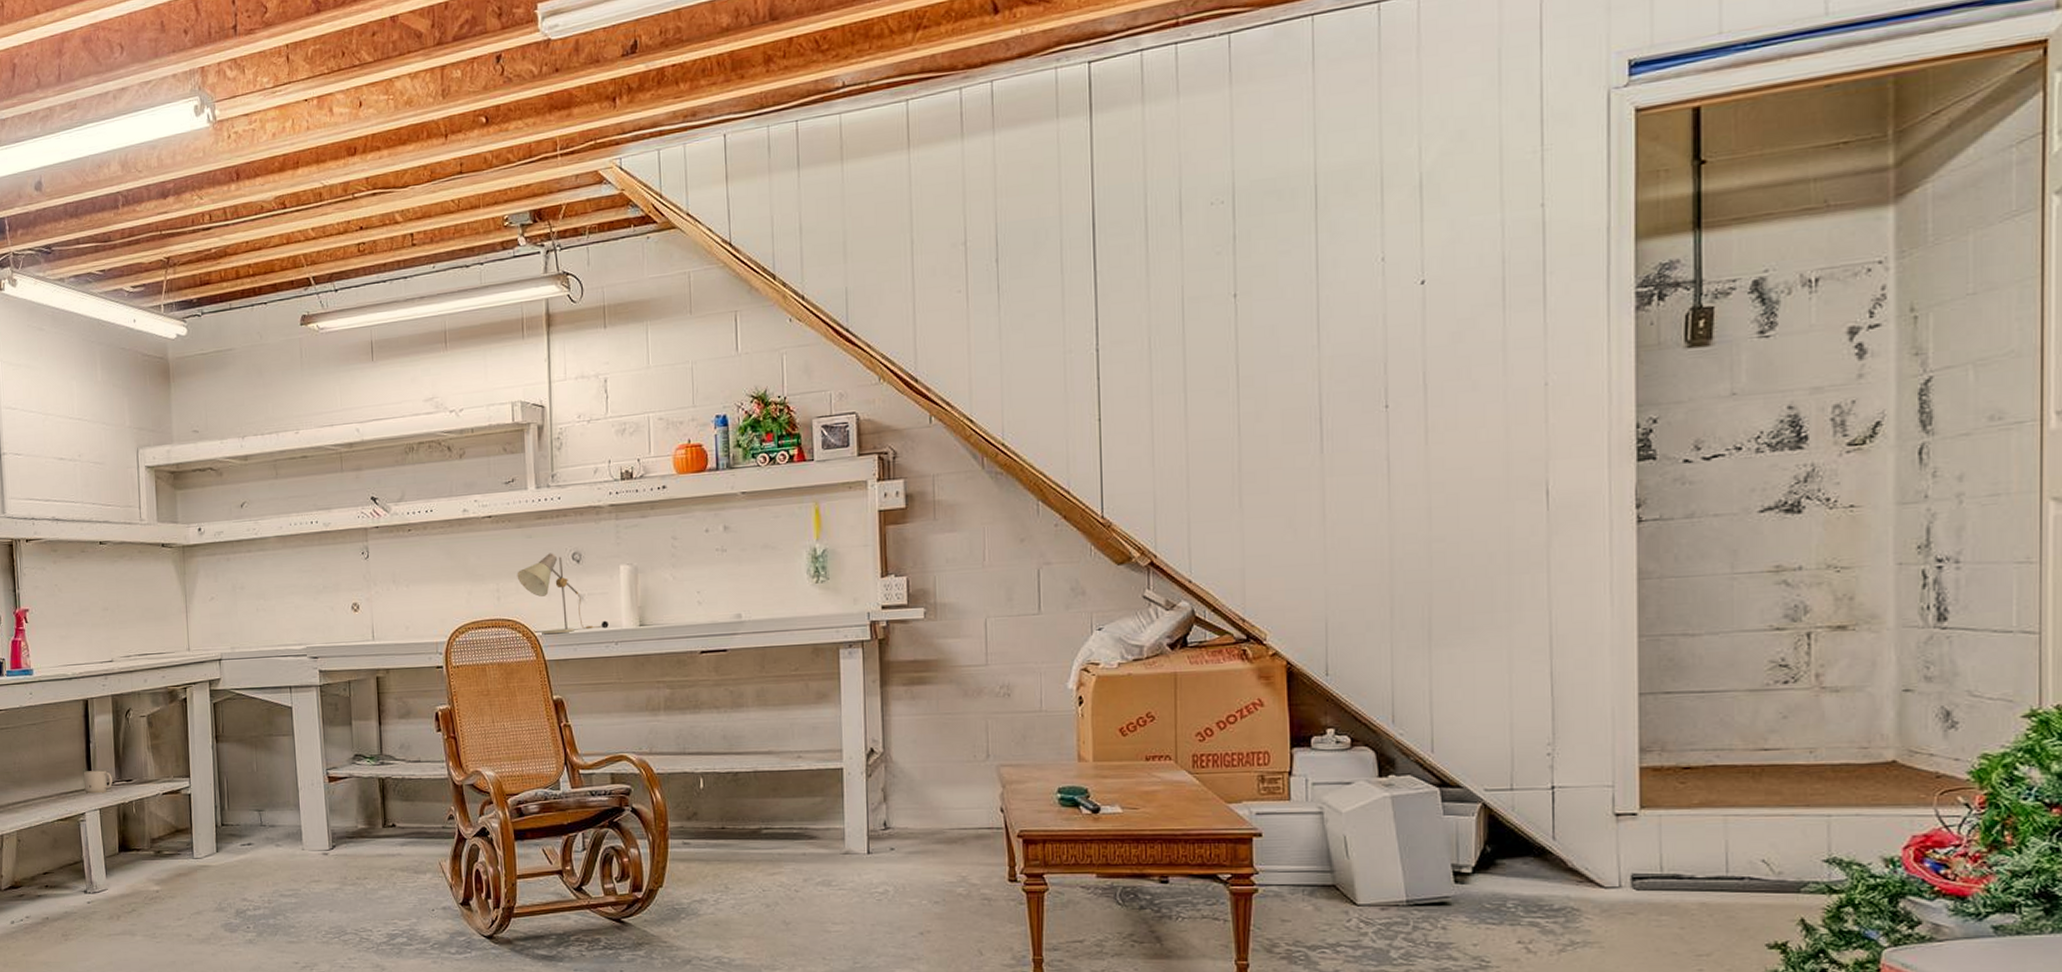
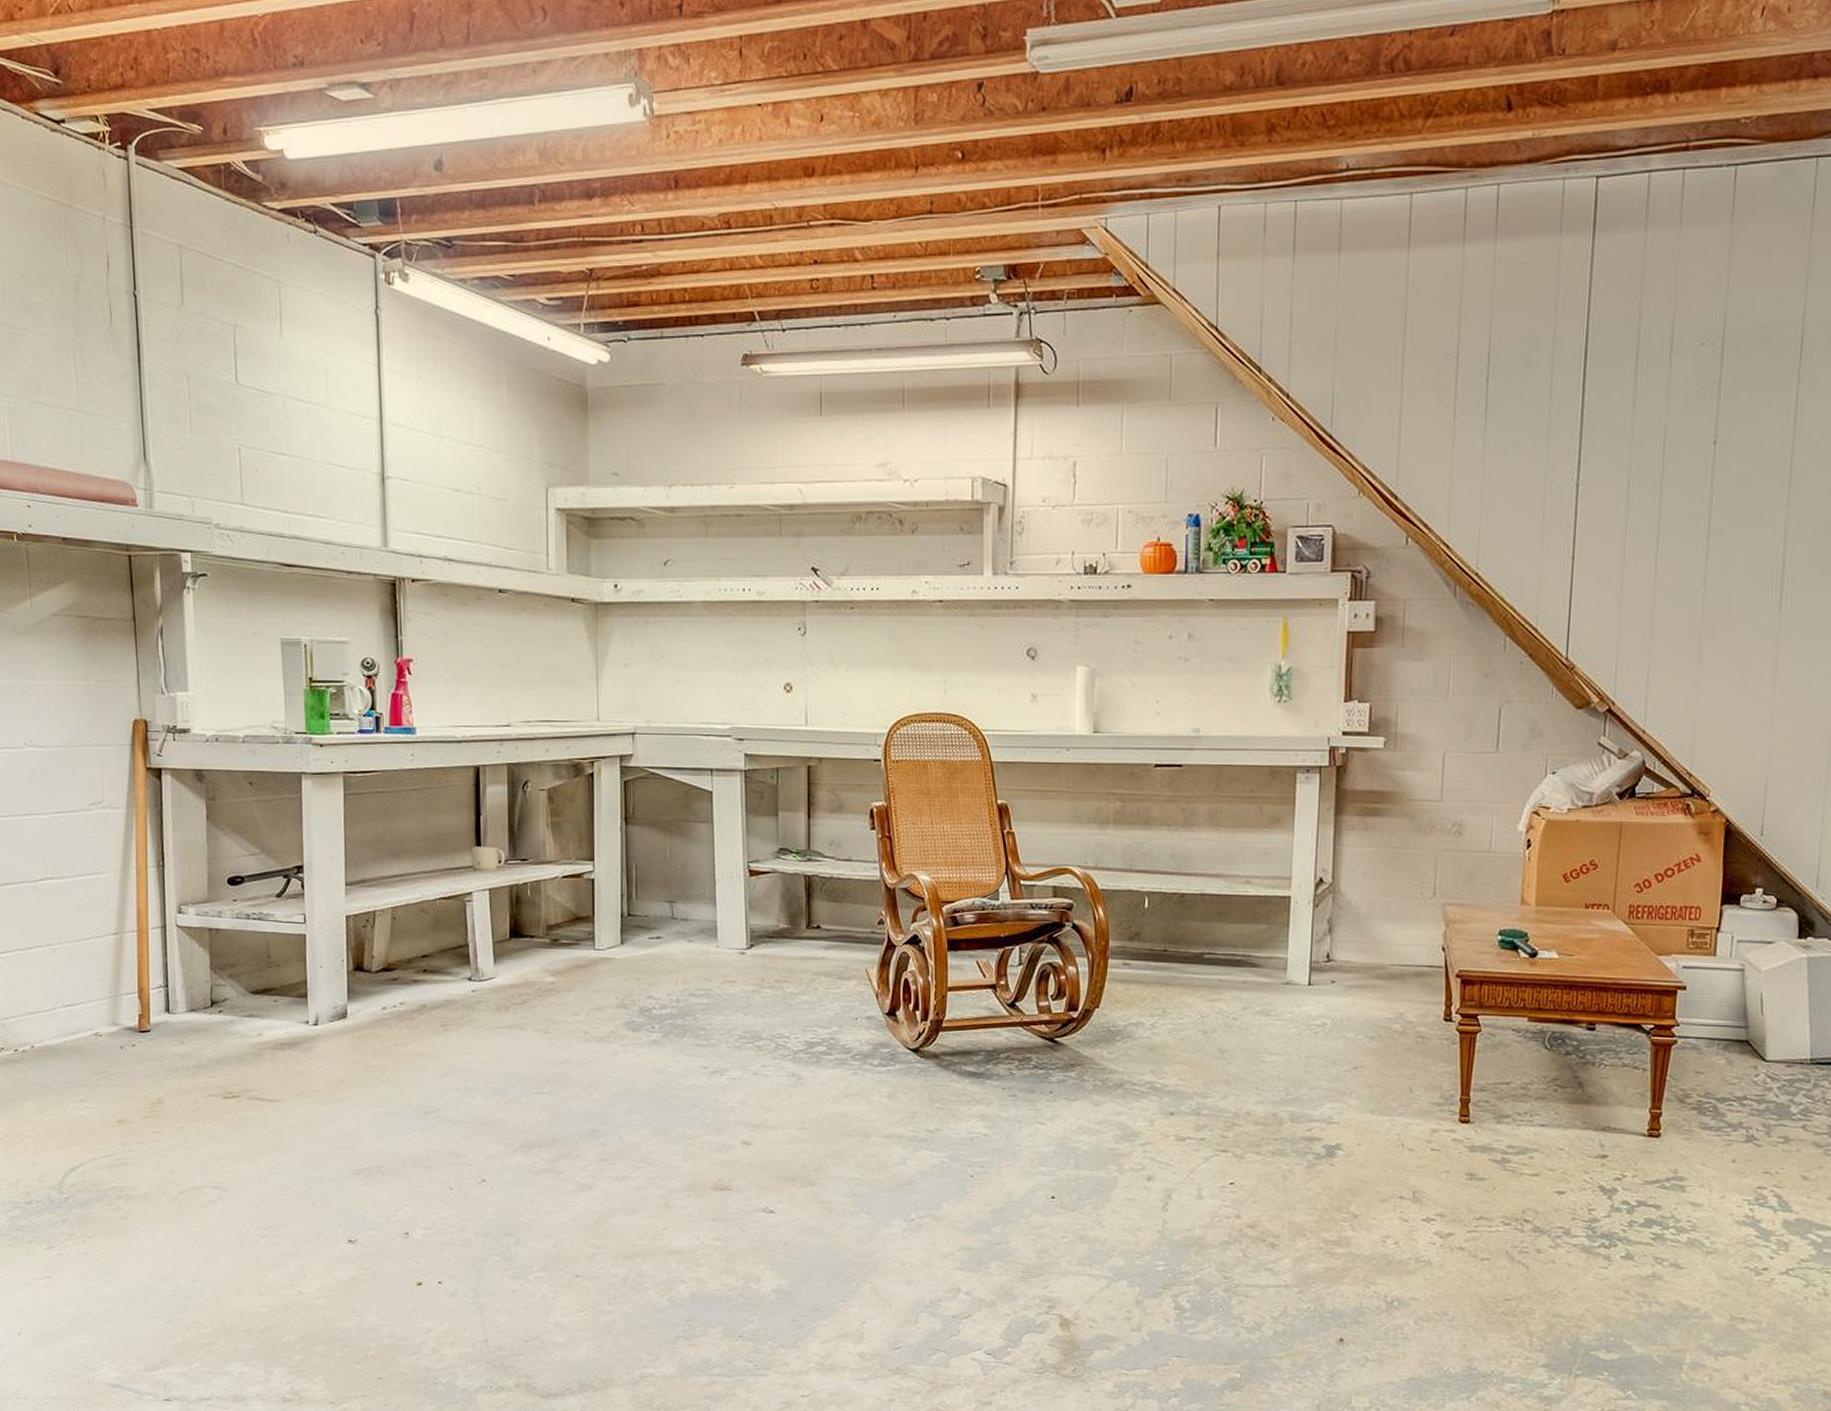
desk lamp: present [517,553,609,635] -> none [966,646,1061,735]

